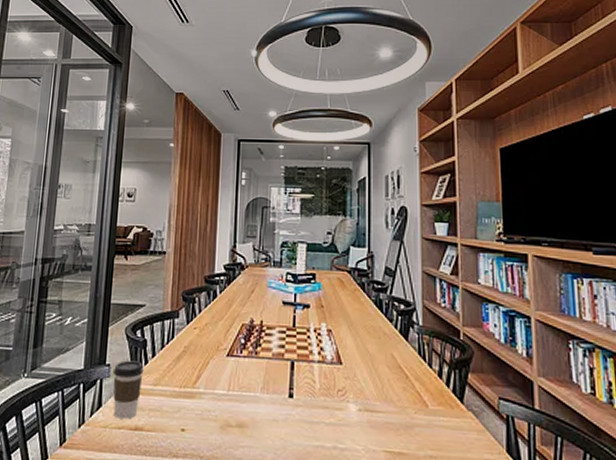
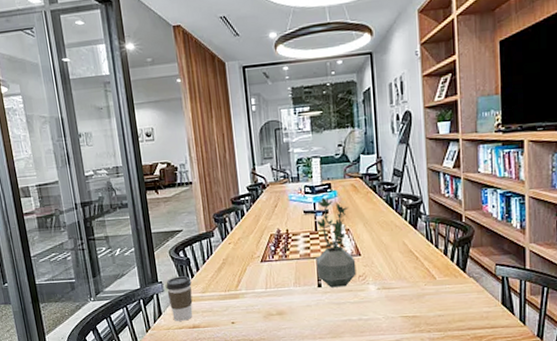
potted plant: none [289,288,335,402] -> present [316,197,357,288]

